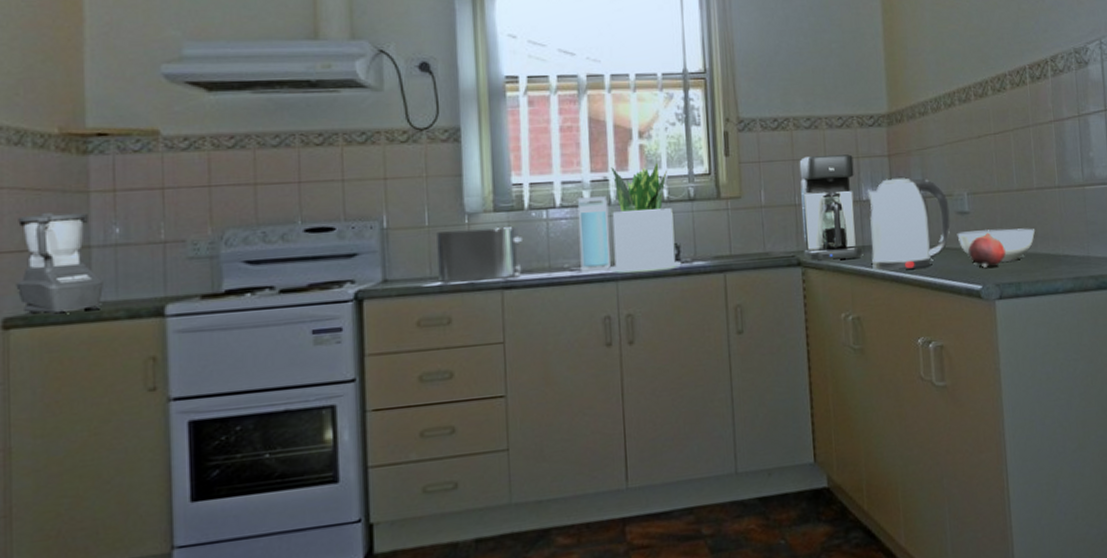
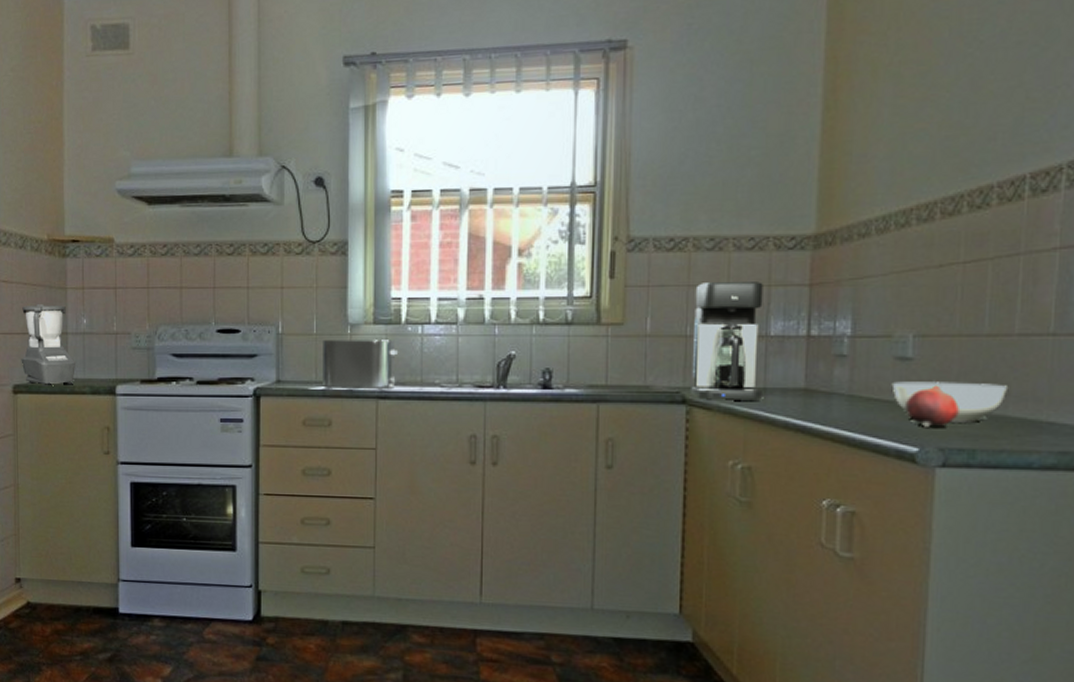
soap dispenser: present [578,196,611,273] -> none [451,315,482,390]
planter: present [609,163,682,275] -> none [478,283,553,395]
kettle: present [868,176,951,271] -> none [774,310,885,419]

